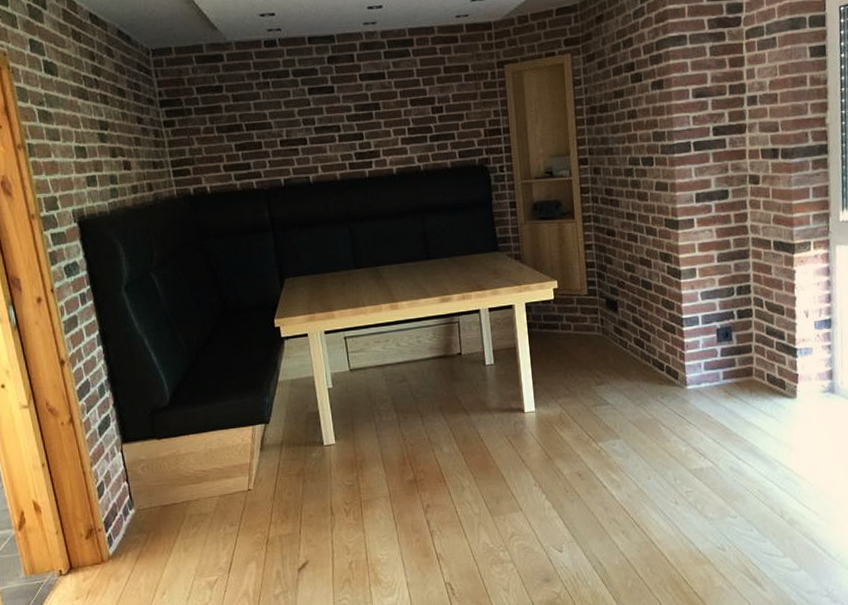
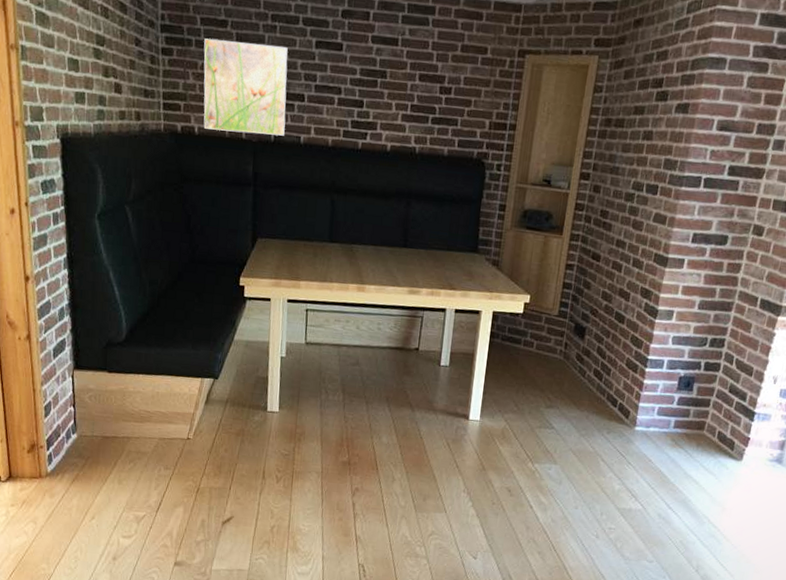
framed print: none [203,99,294,187] -> present [203,38,288,136]

